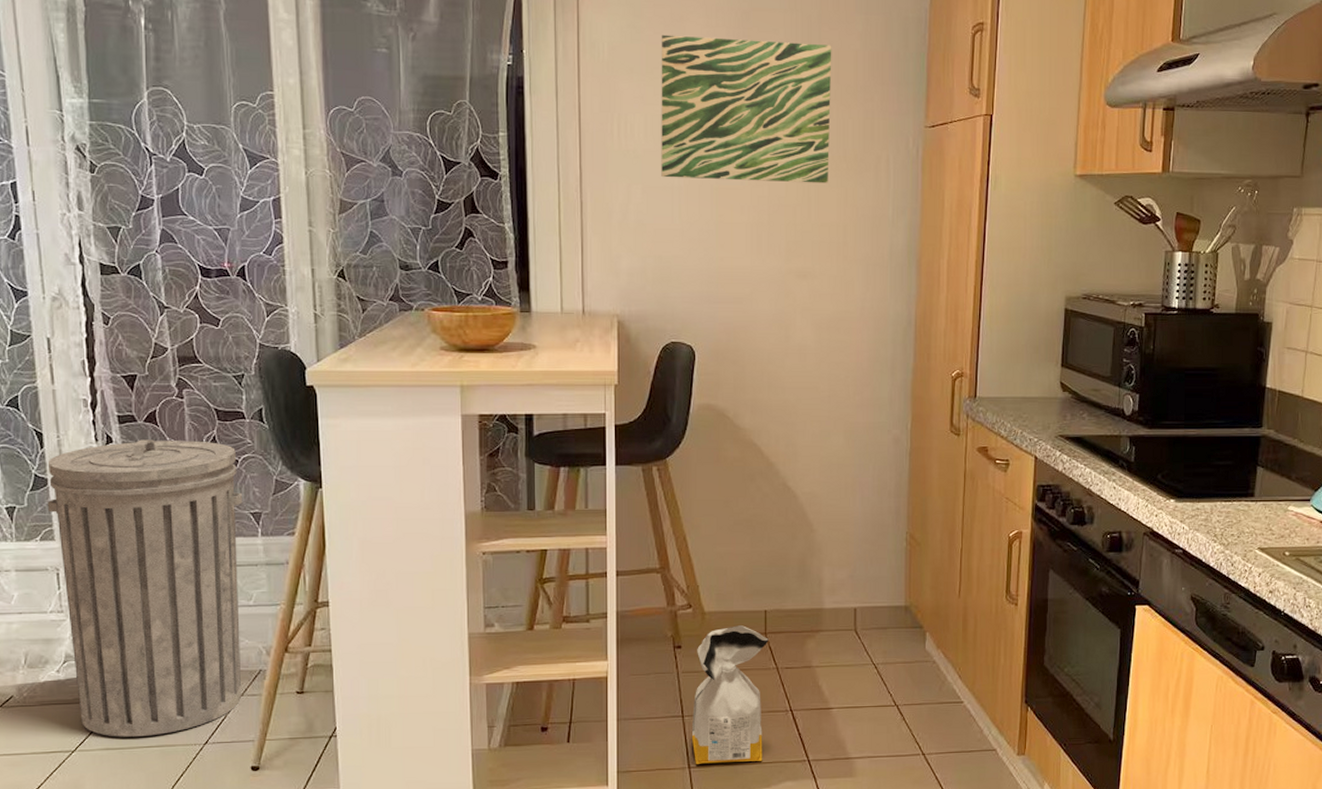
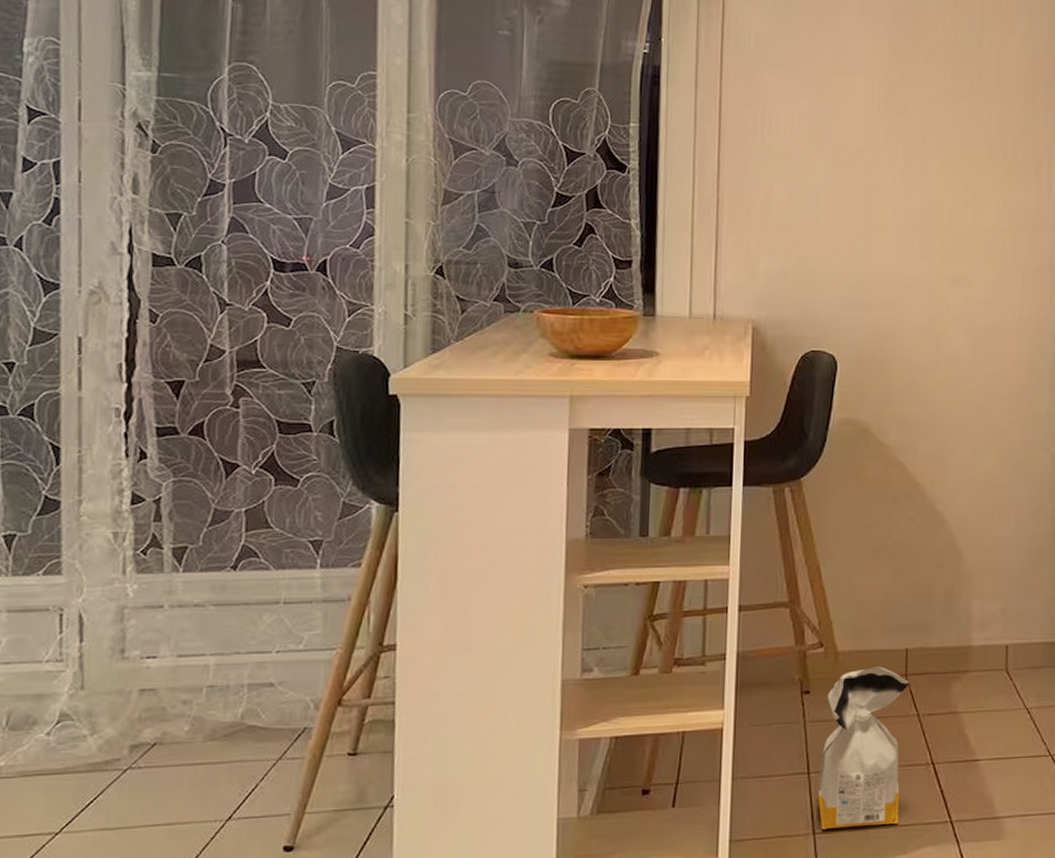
trash can: present [48,439,243,737] -> none [57,455,302,814]
wall art: present [661,34,832,184] -> none [807,28,993,186]

